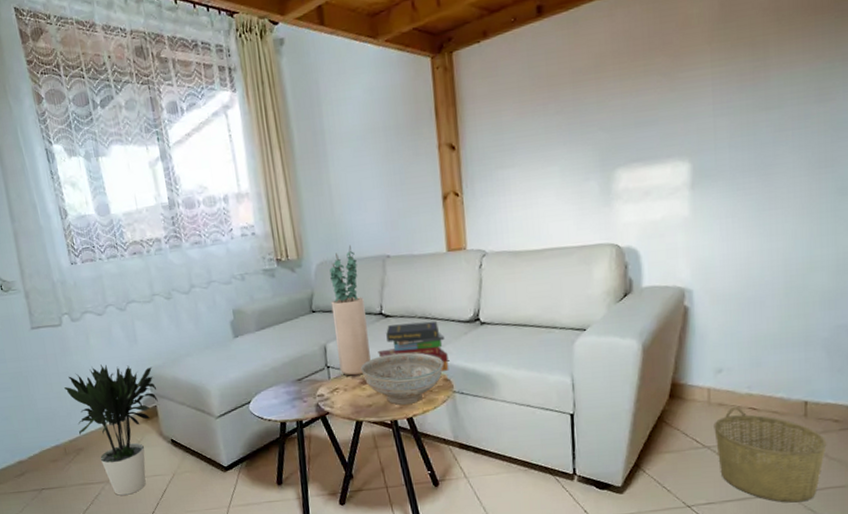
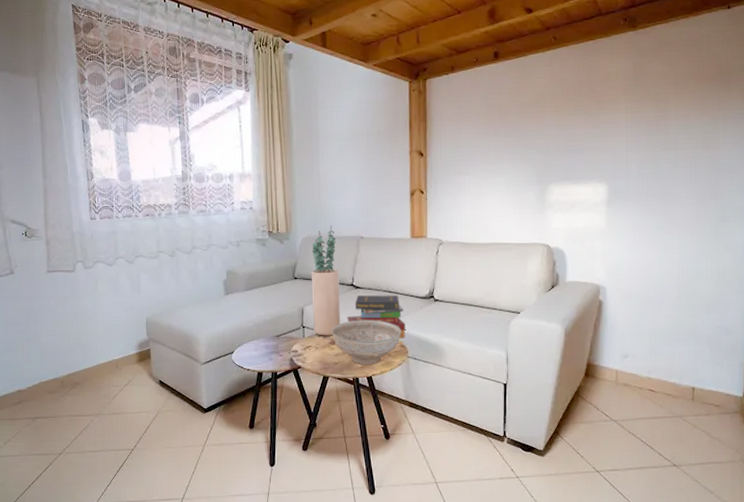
potted plant: present [64,364,158,496] -> none [70,308,153,428]
basket: present [713,406,827,503] -> none [620,387,710,474]

